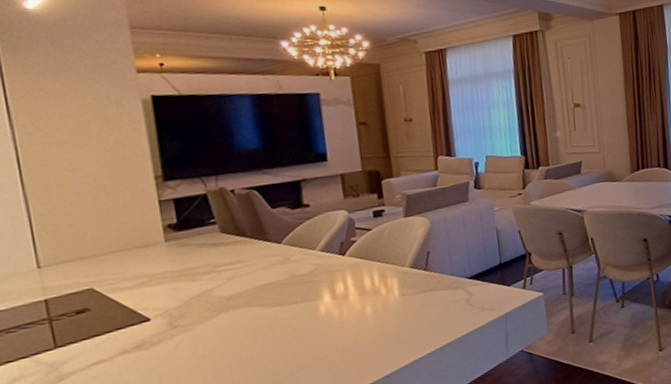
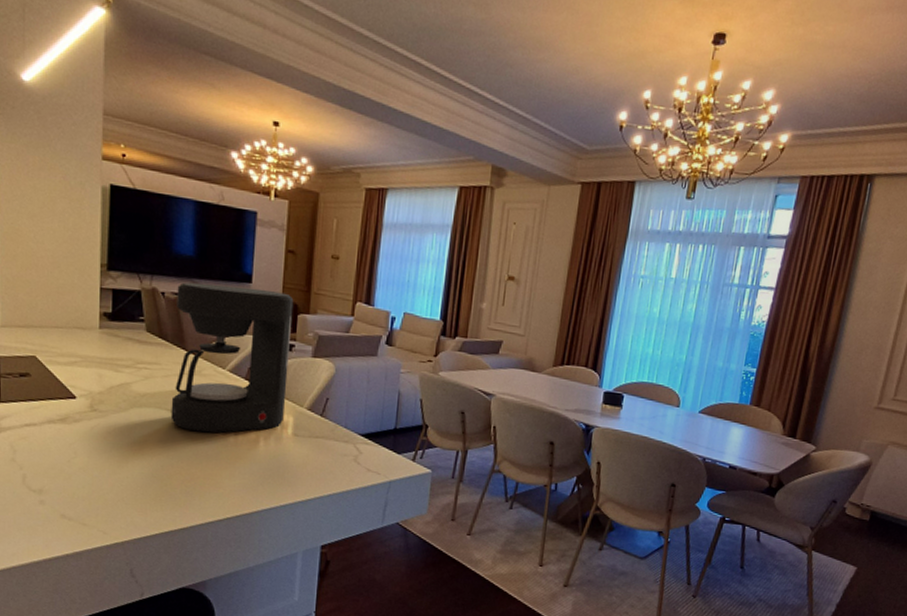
coffee maker: none [247,163,387,321] -> present [170,282,294,433]

